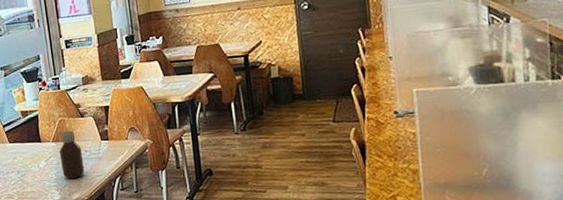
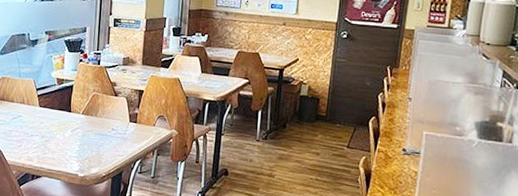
bottle: present [59,130,85,179] -> none [86,106,109,154]

